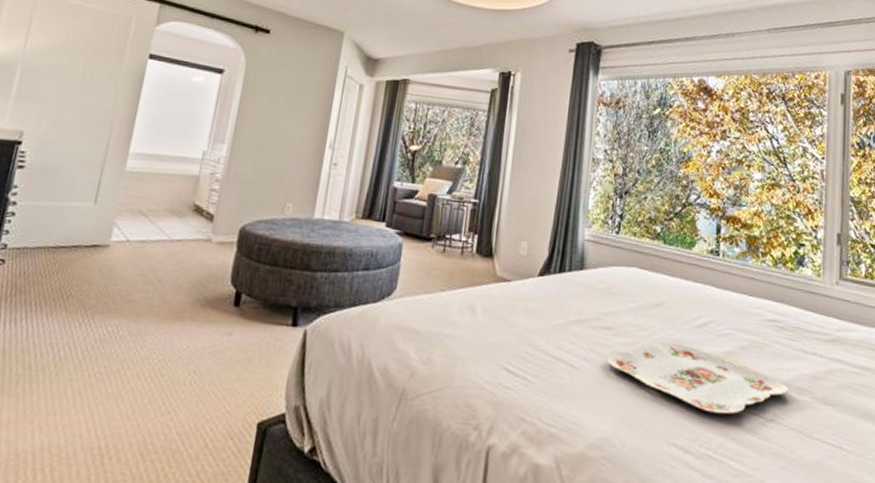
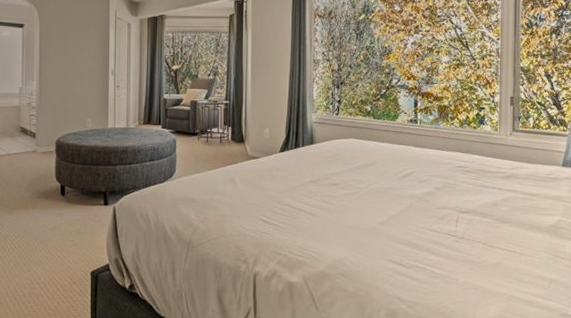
serving tray: present [607,343,789,415] -> none [336,191,474,237]

